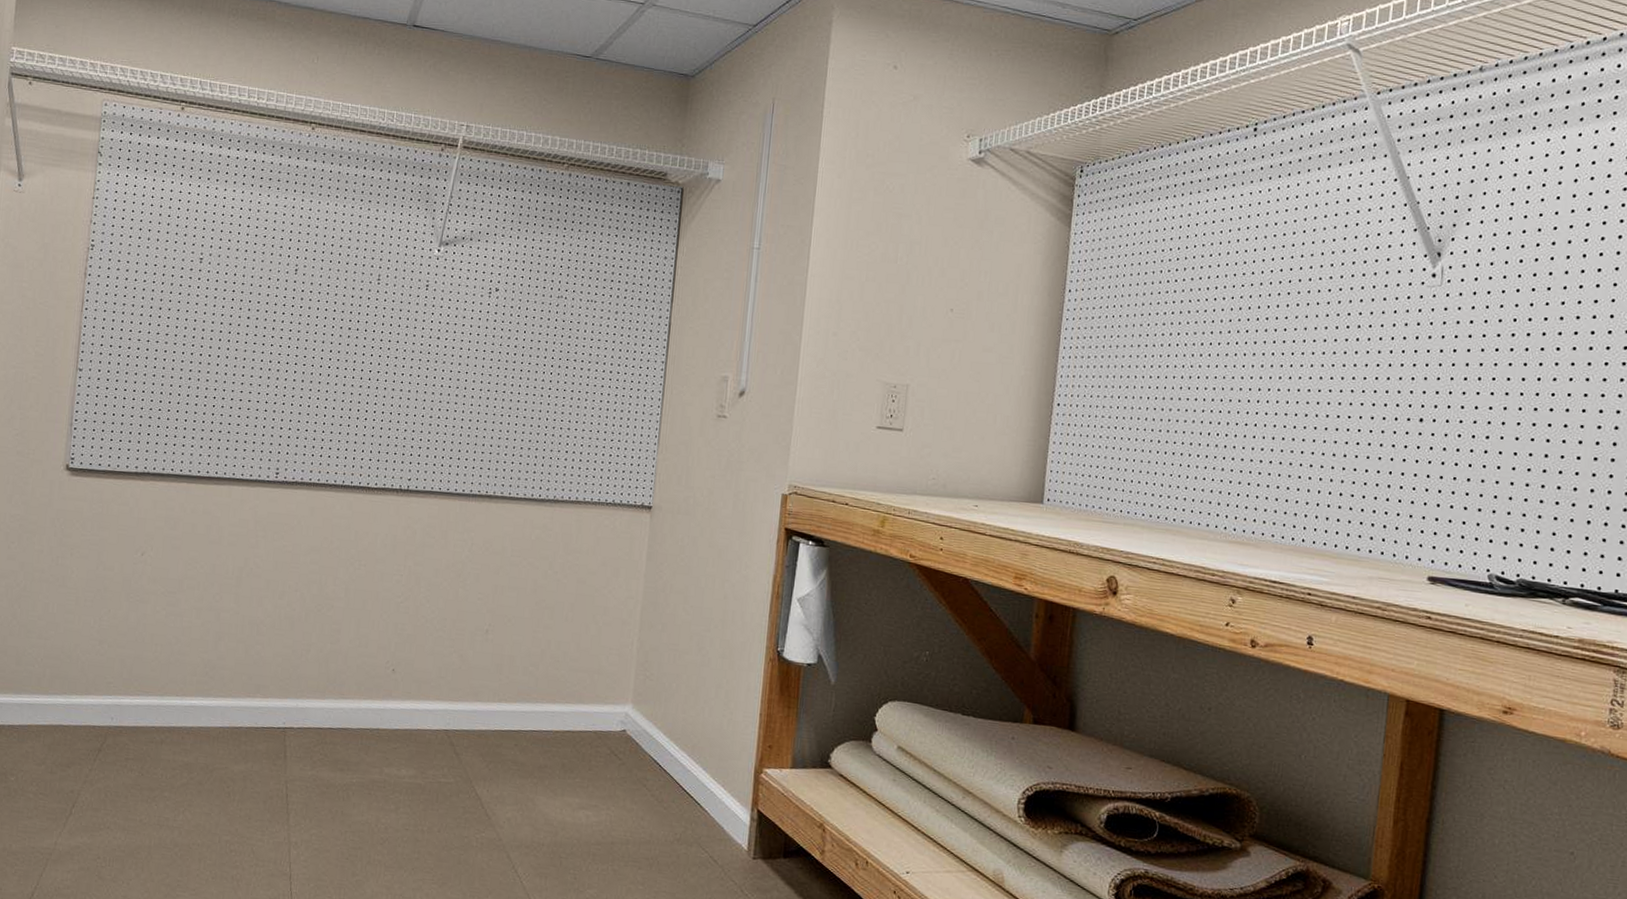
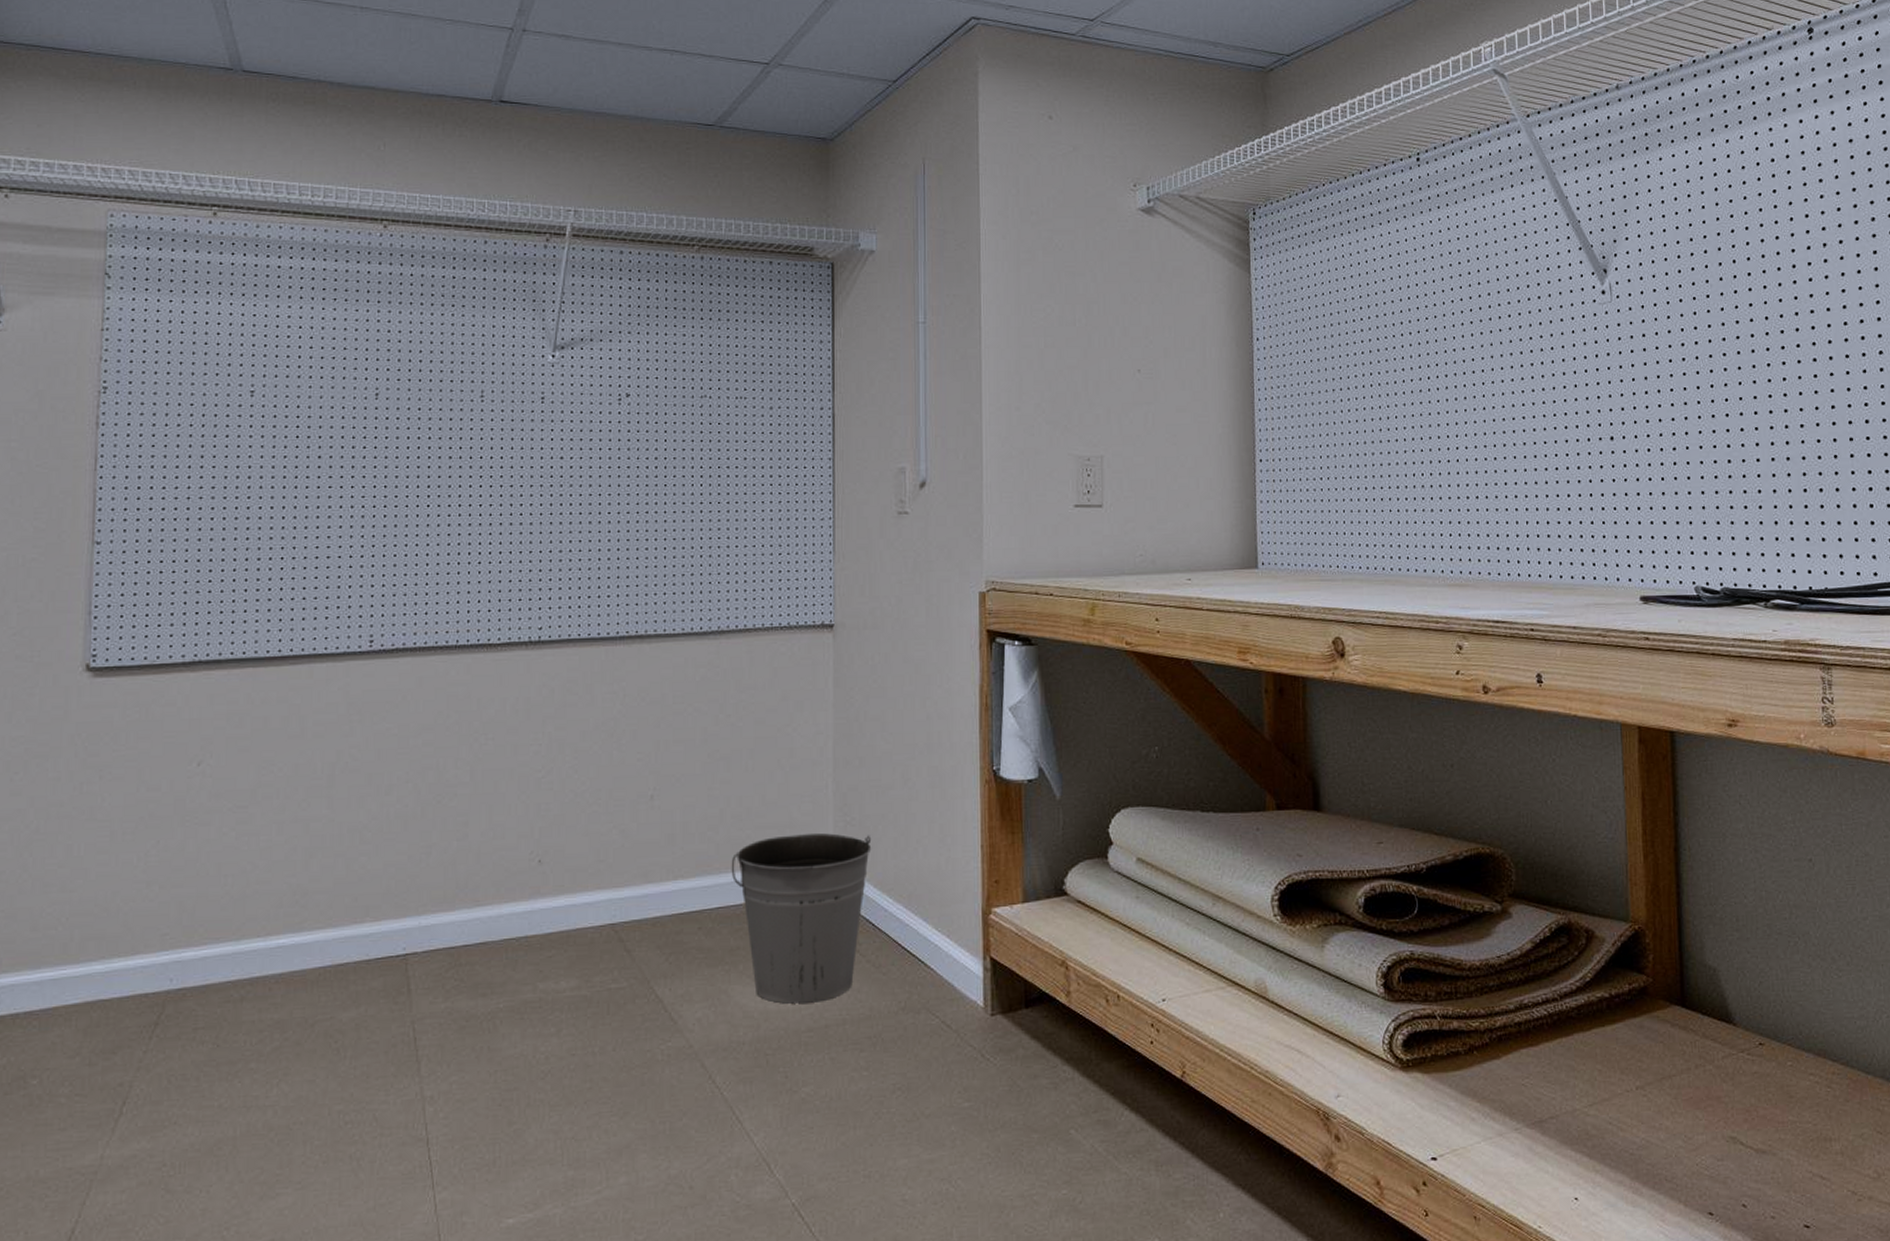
bucket: none [546,679,666,822] -> present [731,832,872,1004]

